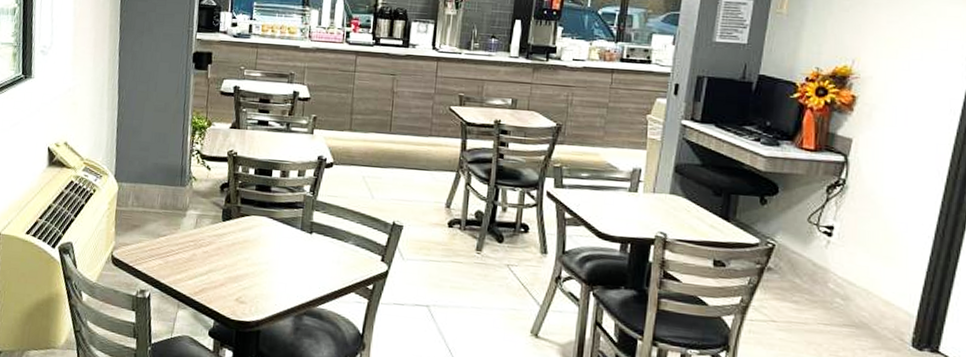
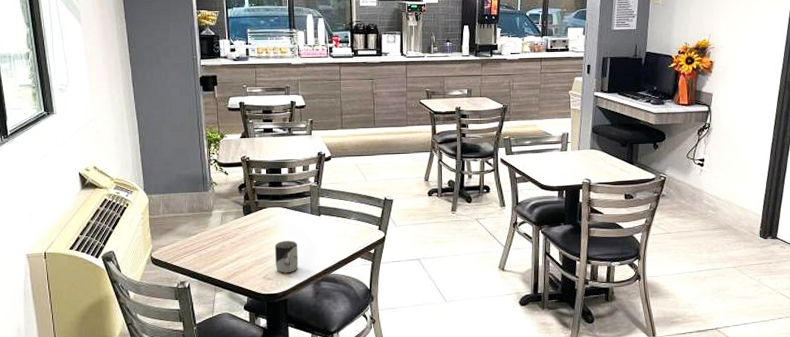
cup: none [251,258,281,300] -> present [274,240,299,273]

